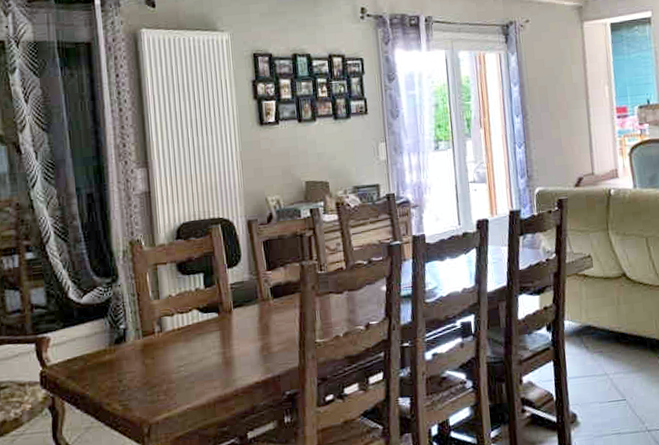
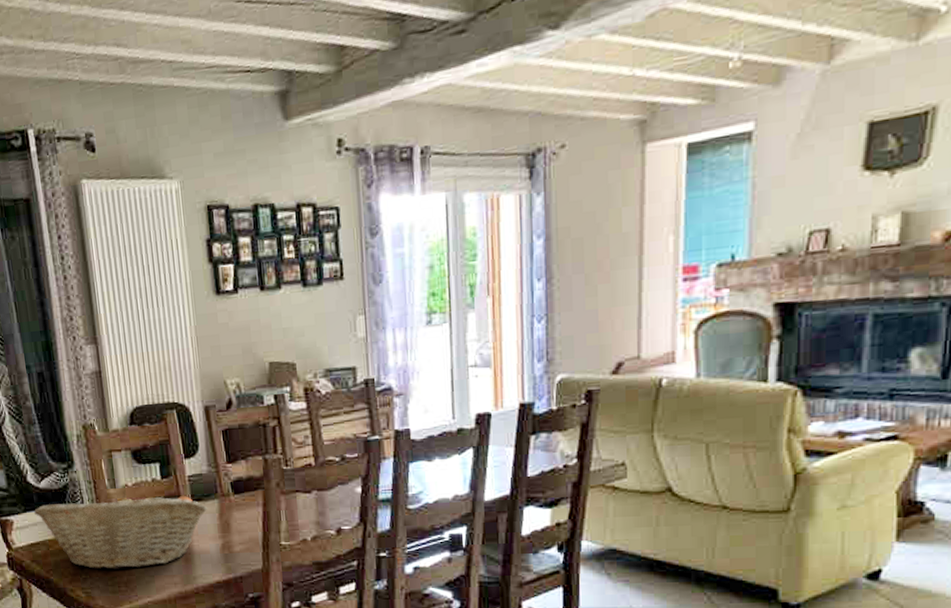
fruit basket: none [72,302,249,380] -> present [33,492,208,570]

